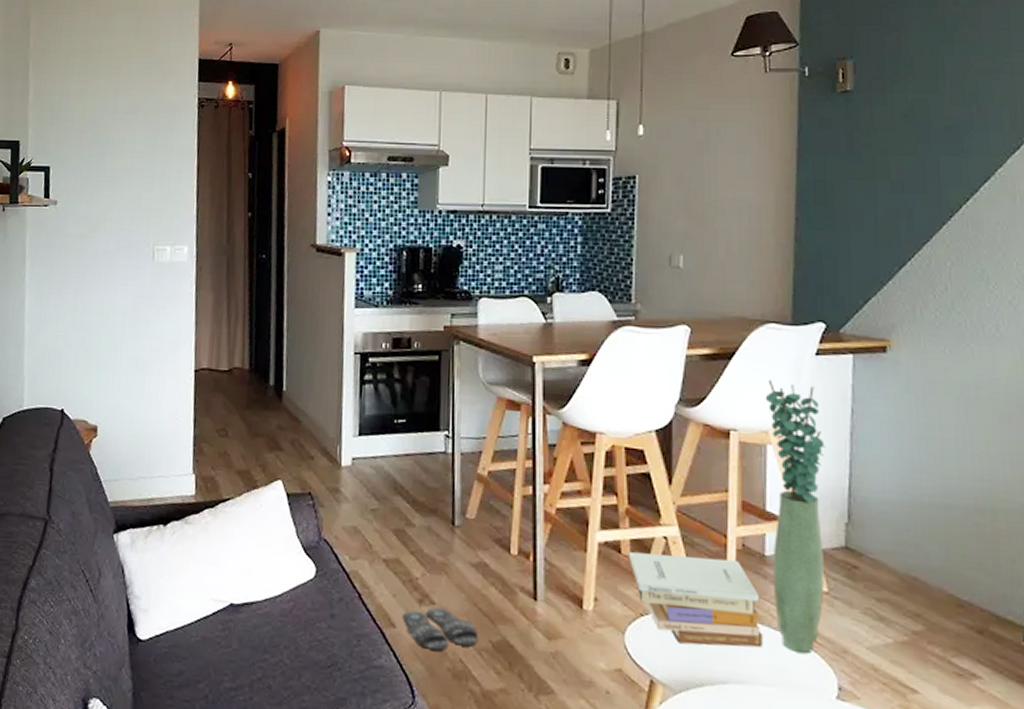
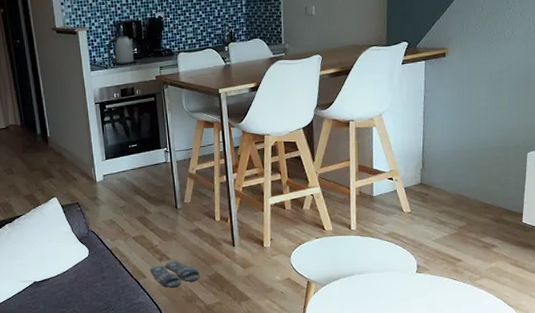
kettle: none [382,264,418,306] -> present [107,35,135,66]
books: present [628,552,763,648] -> none [289,201,373,257]
vase: present [765,379,825,653] -> none [370,84,409,250]

